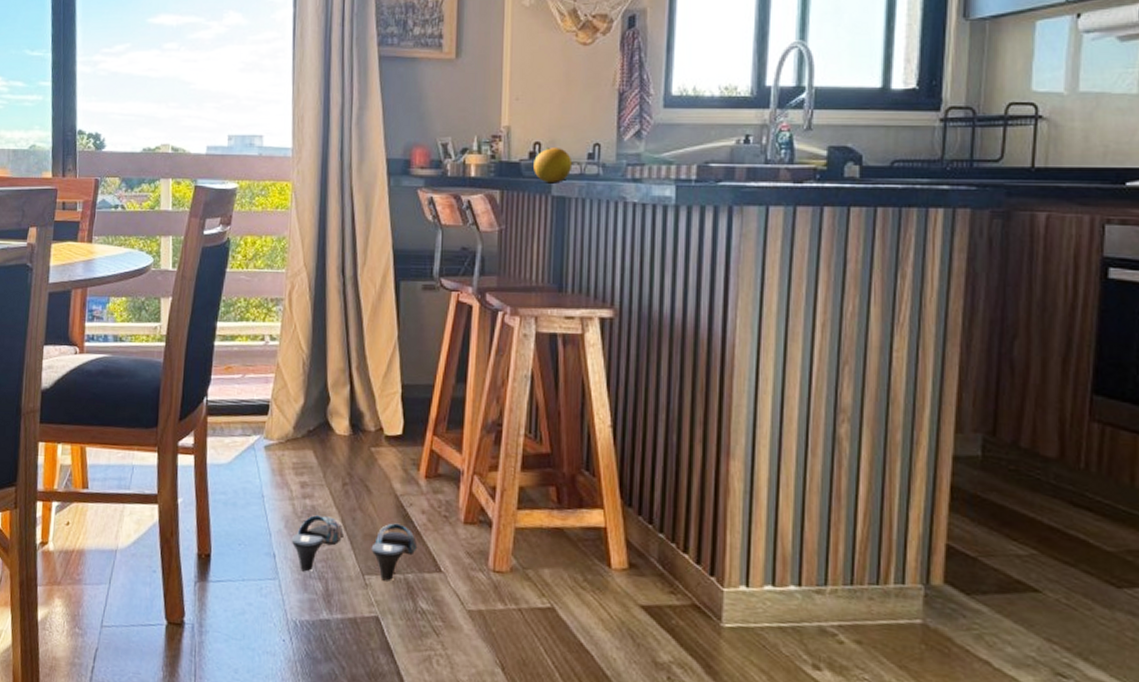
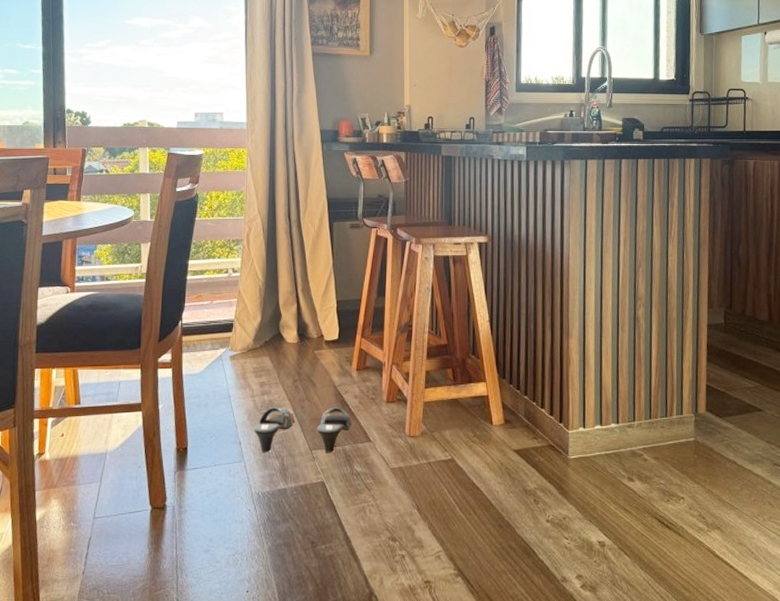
fruit: present [533,148,573,184] -> none [428,121,456,147]

